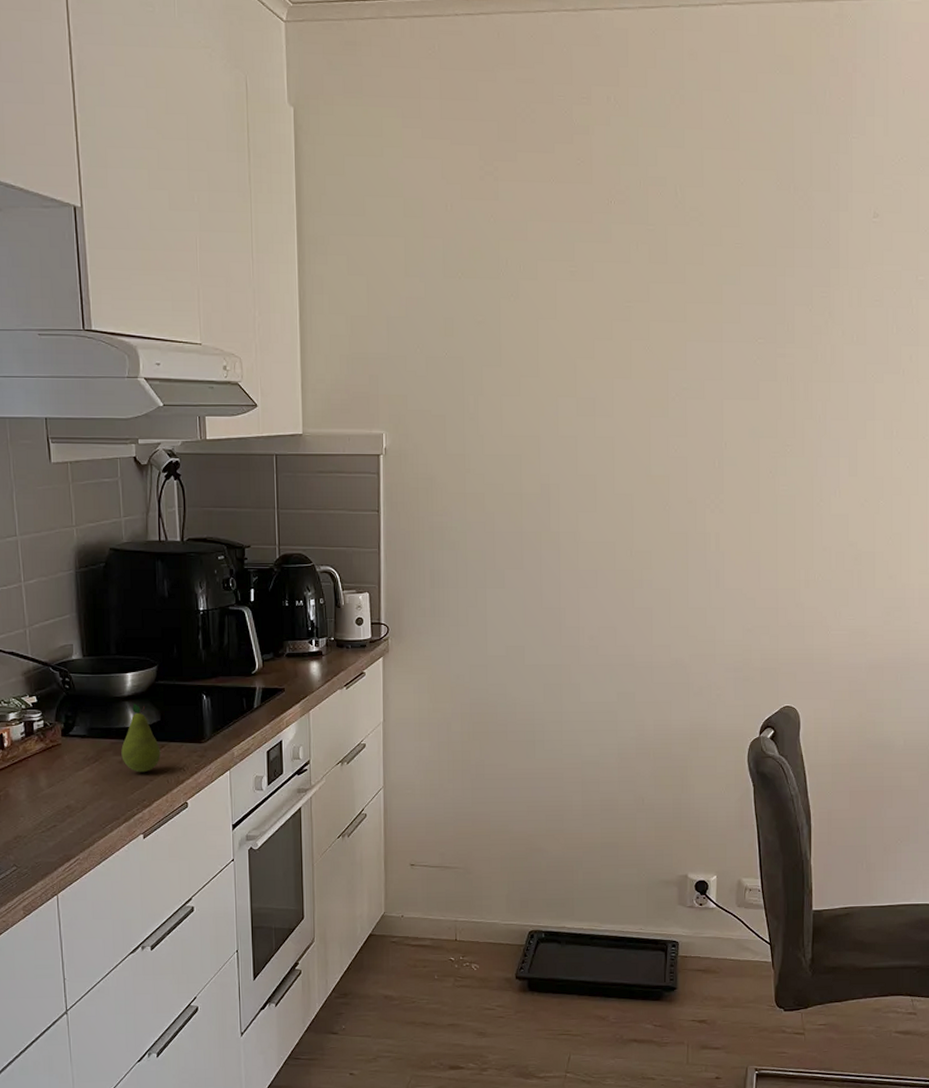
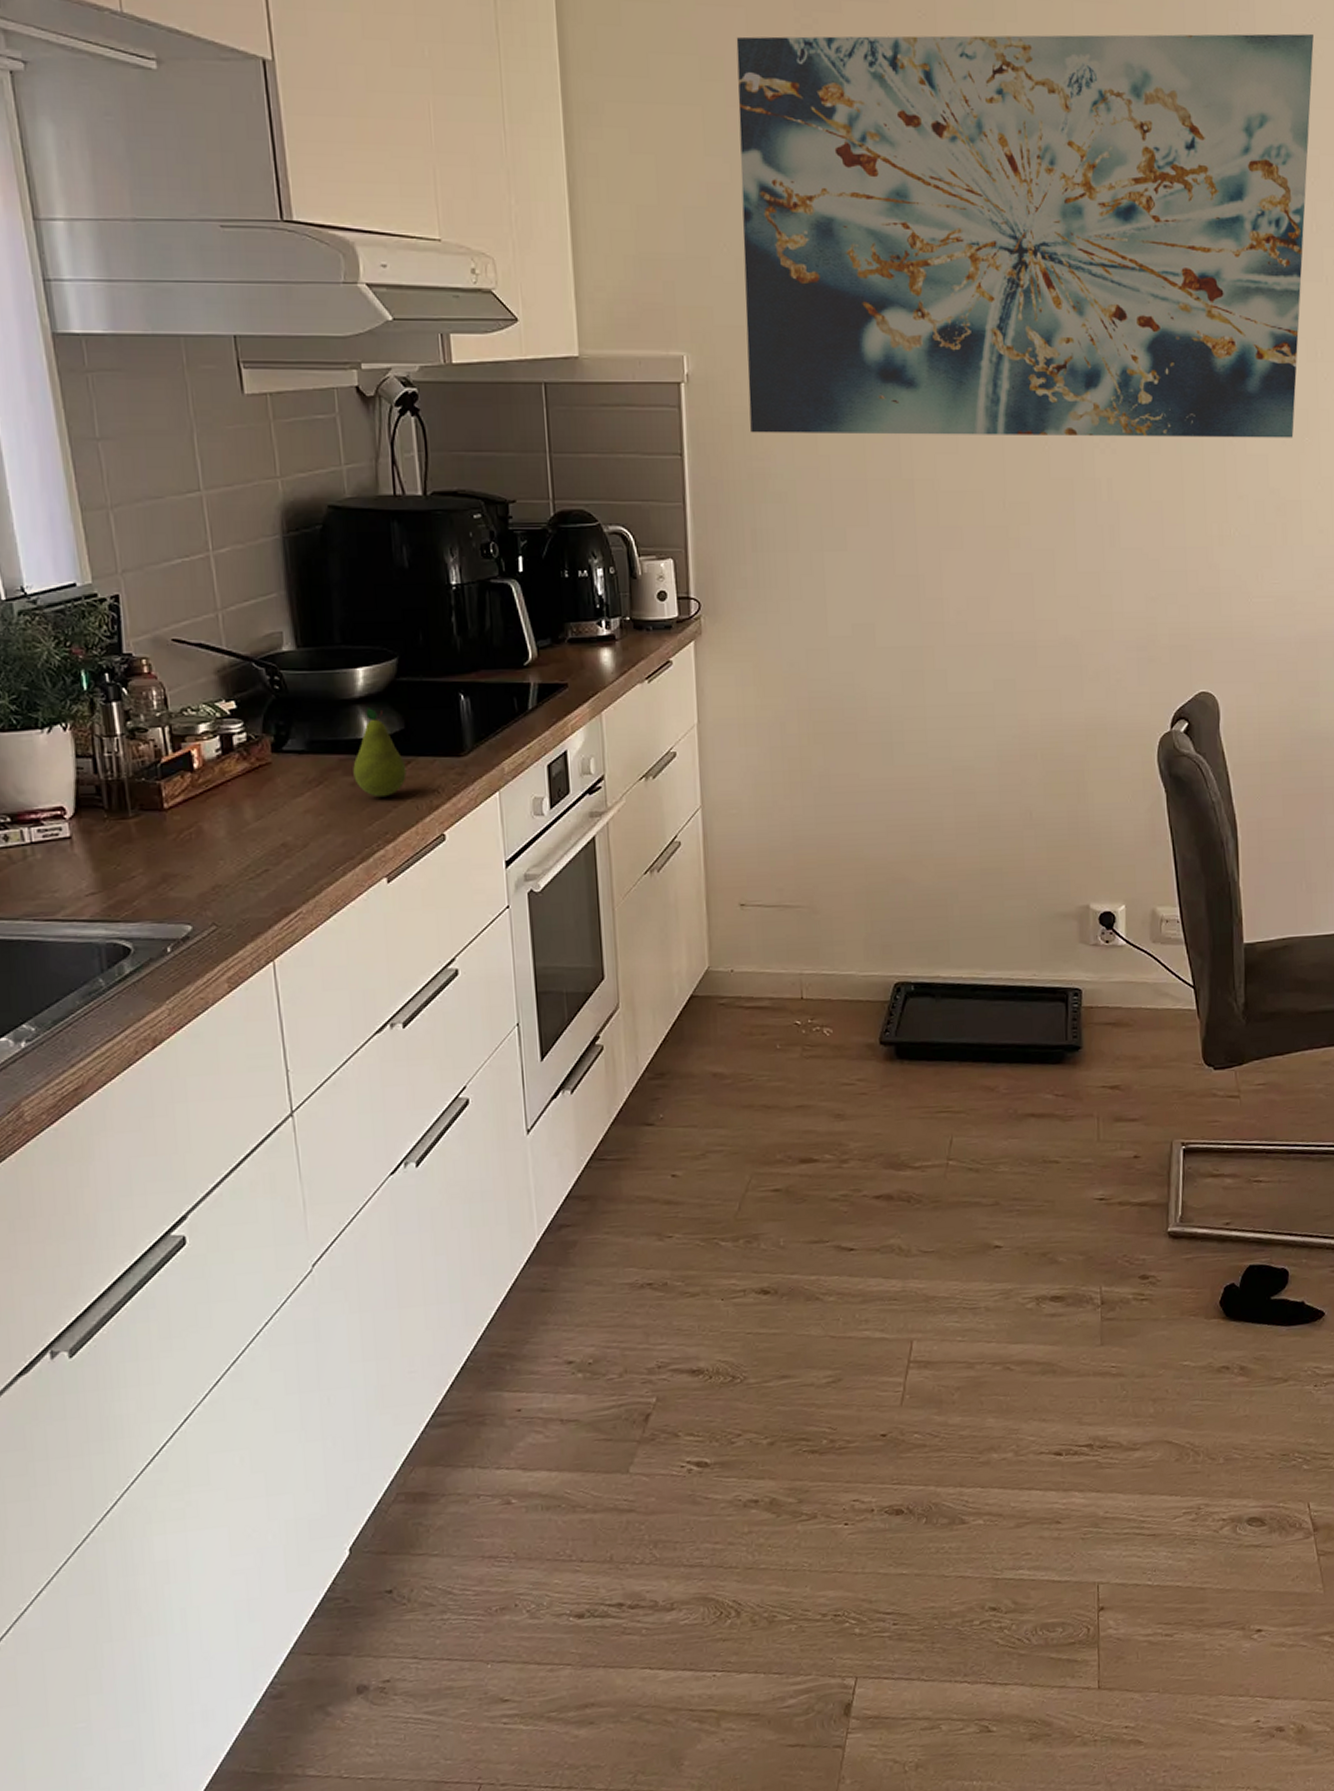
wall art: none [432,171,900,501] -> present [736,33,1314,438]

